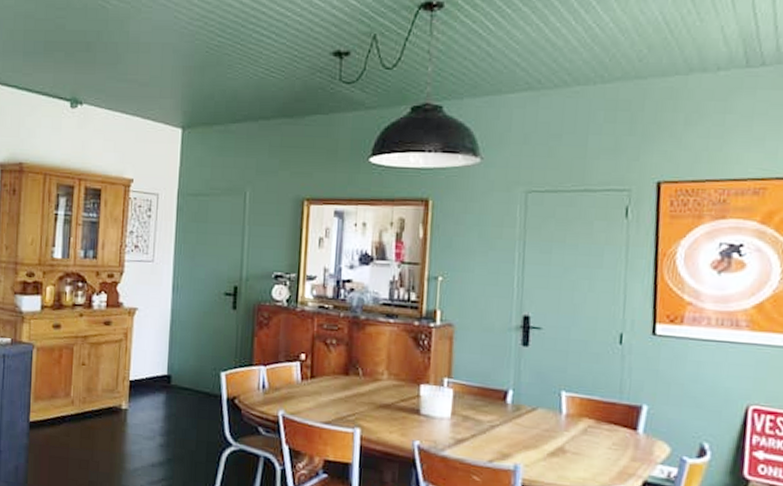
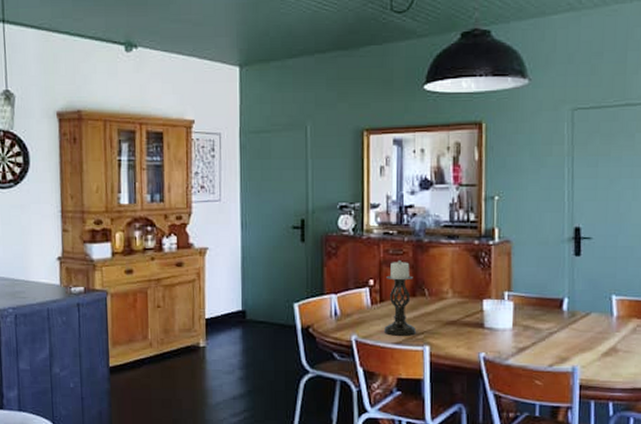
candle holder: none [313,335,348,416] -> present [384,259,416,336]

